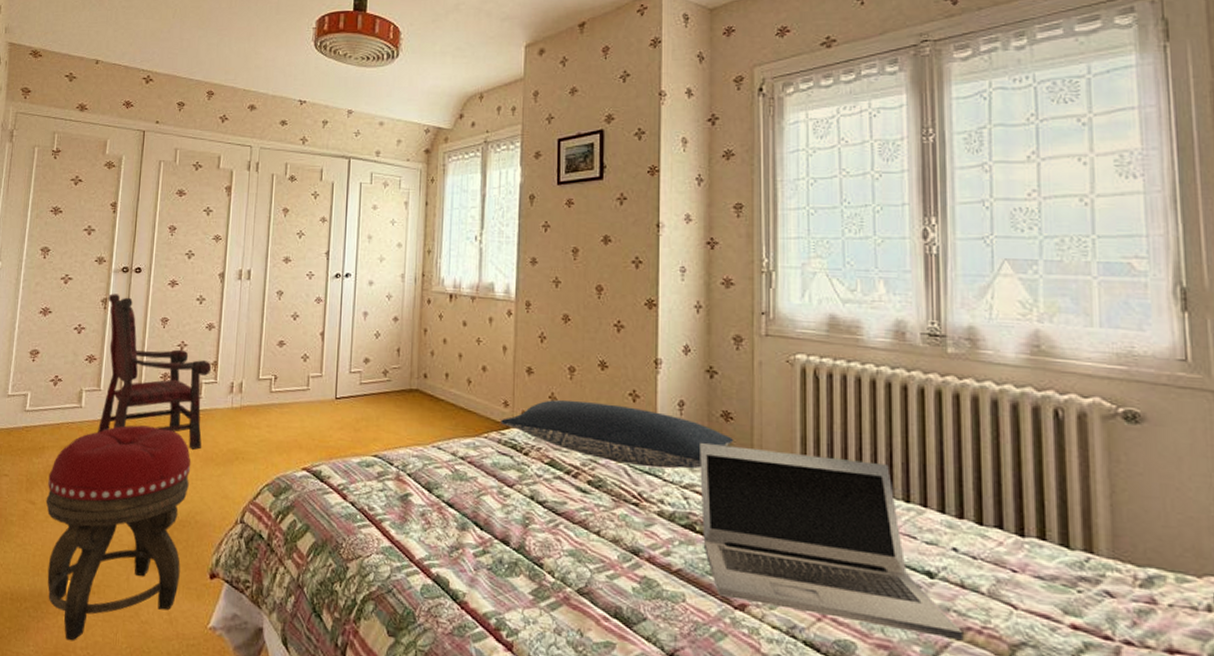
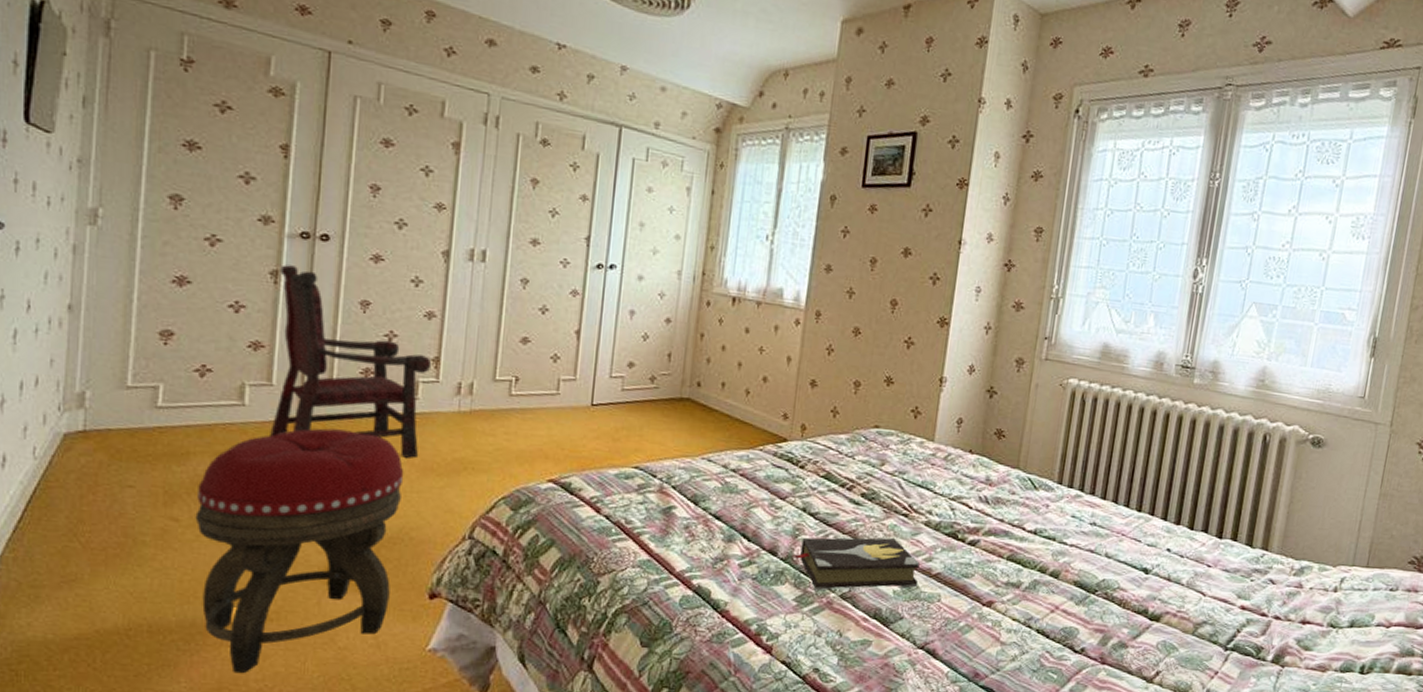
pillow: present [501,400,734,469] -> none [778,414,1003,483]
hardback book: none [523,527,657,585] -> present [791,537,920,591]
laptop: present [700,442,964,641] -> none [963,457,1163,623]

